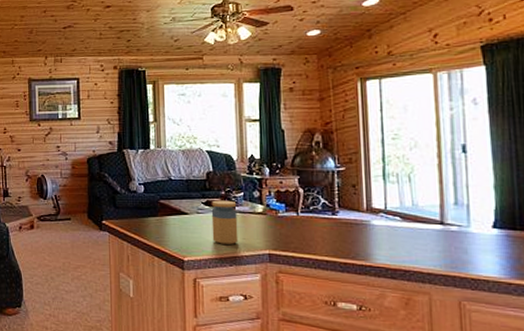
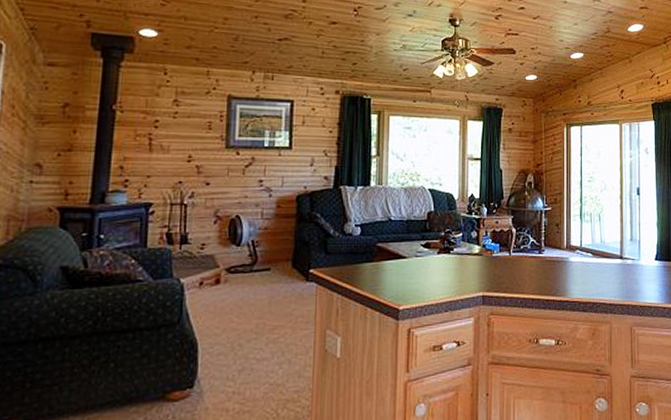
jar: present [211,200,239,244] -> none [429,241,455,289]

